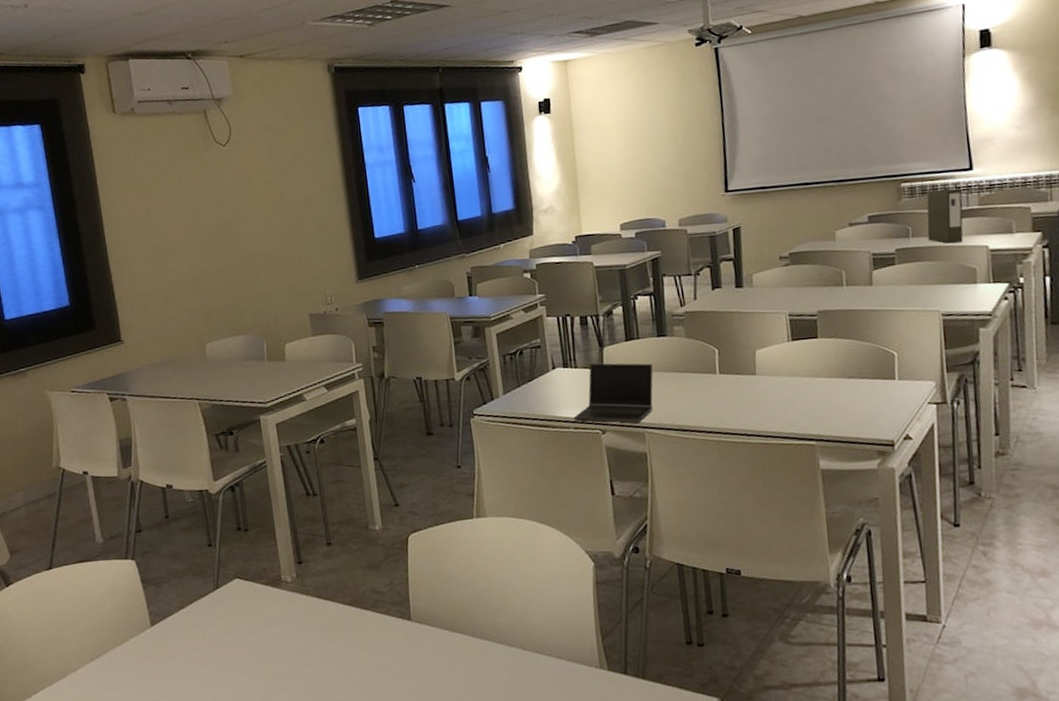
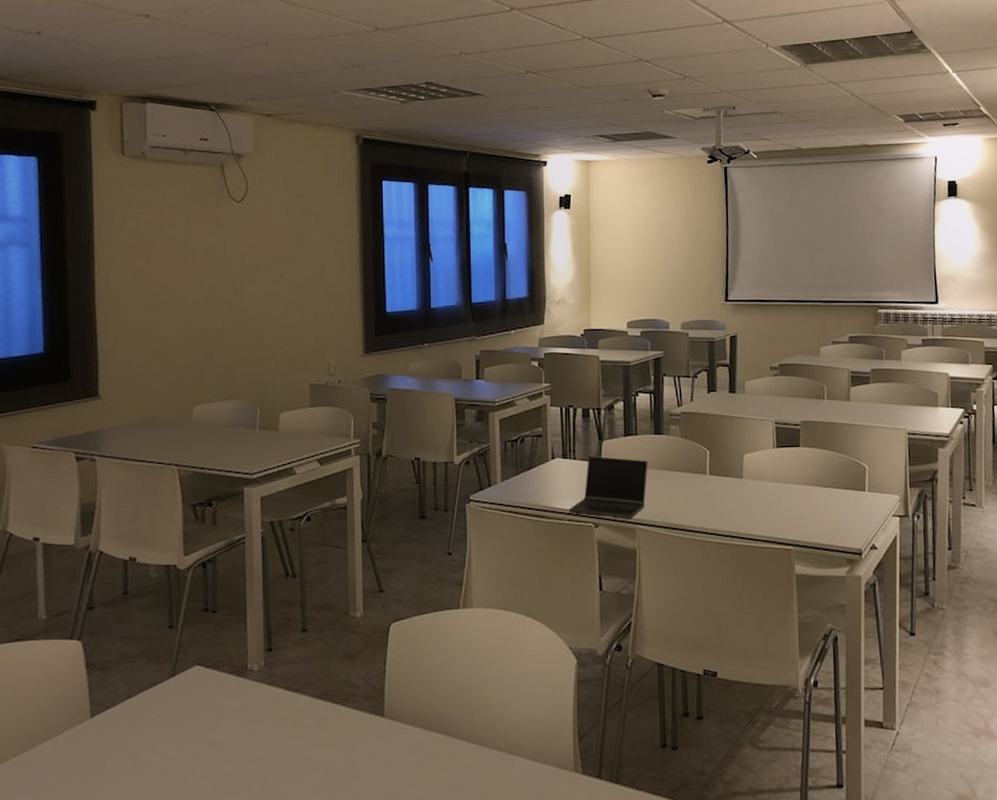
binder: present [926,188,963,244] -> none [898,318,929,368]

